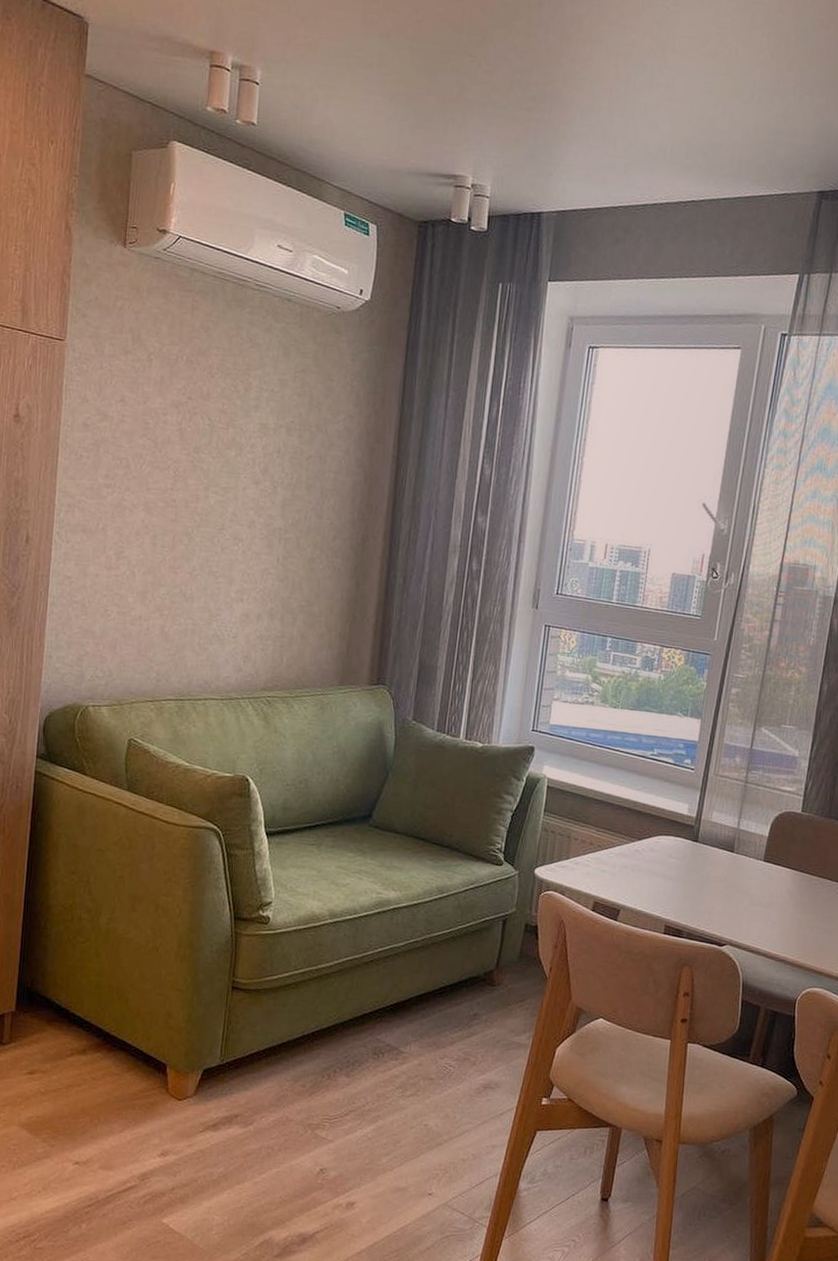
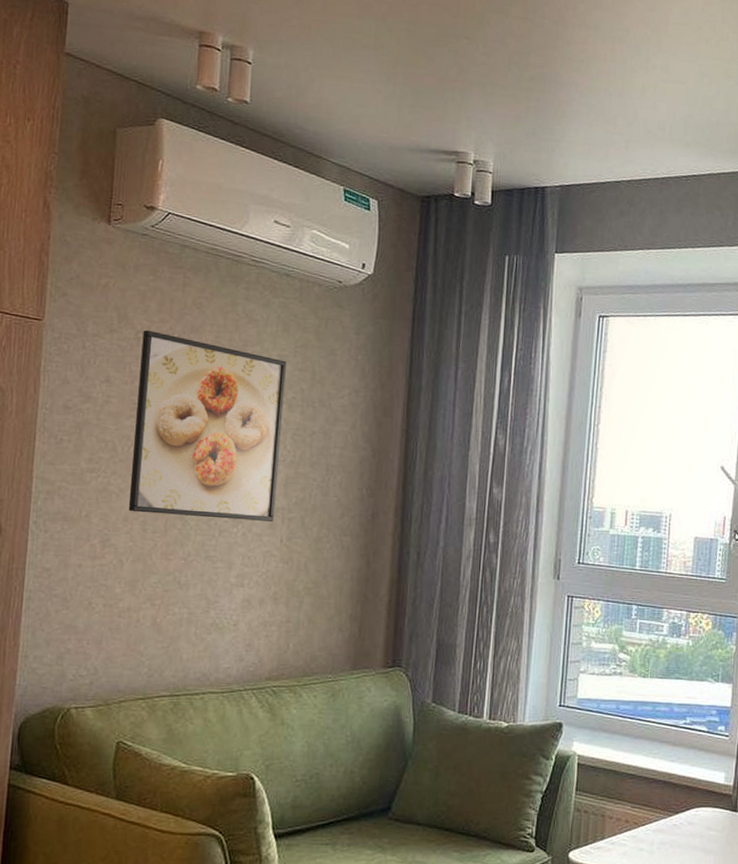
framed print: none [140,352,286,541] -> present [128,330,287,522]

